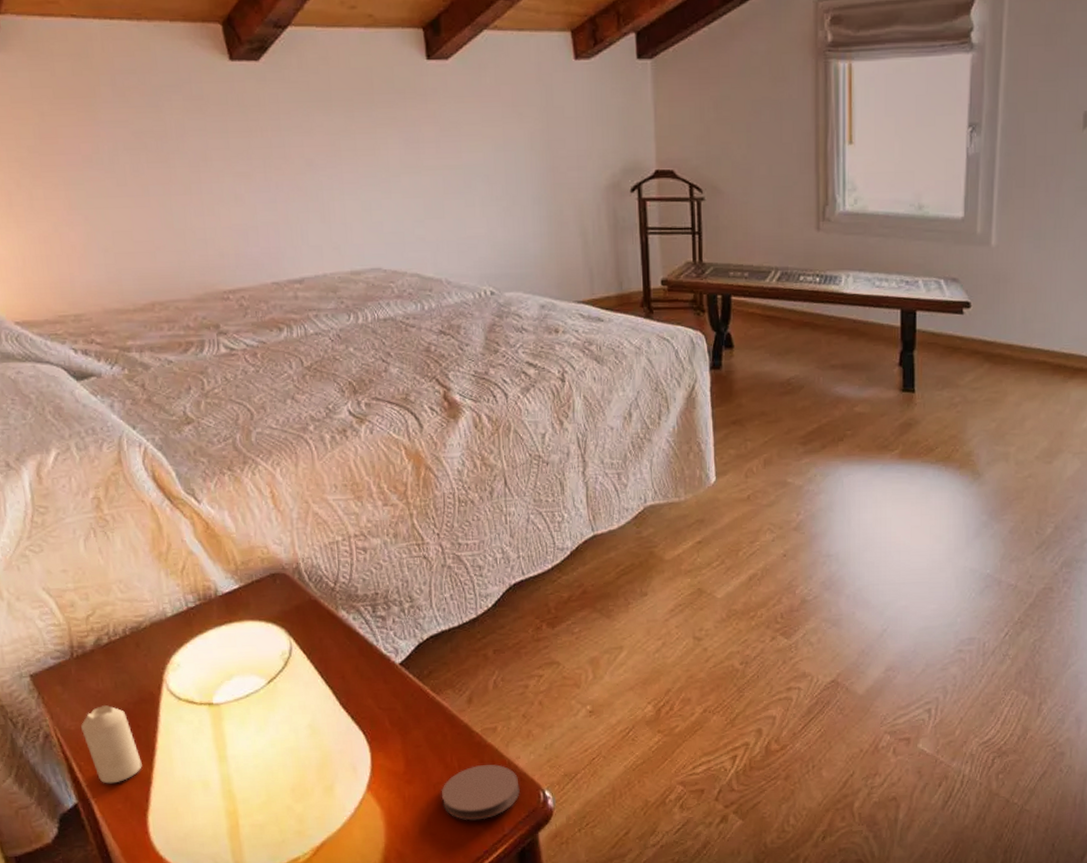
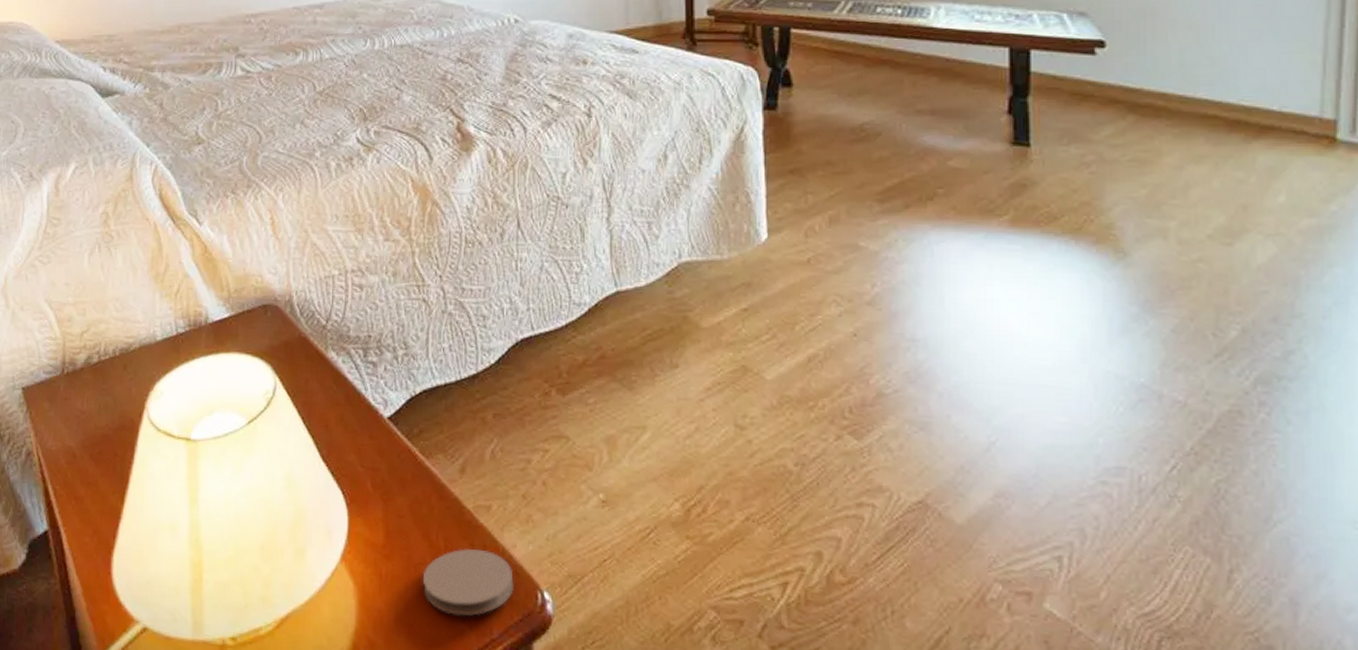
candle: present [81,705,142,784] -> none [62,428,114,514]

